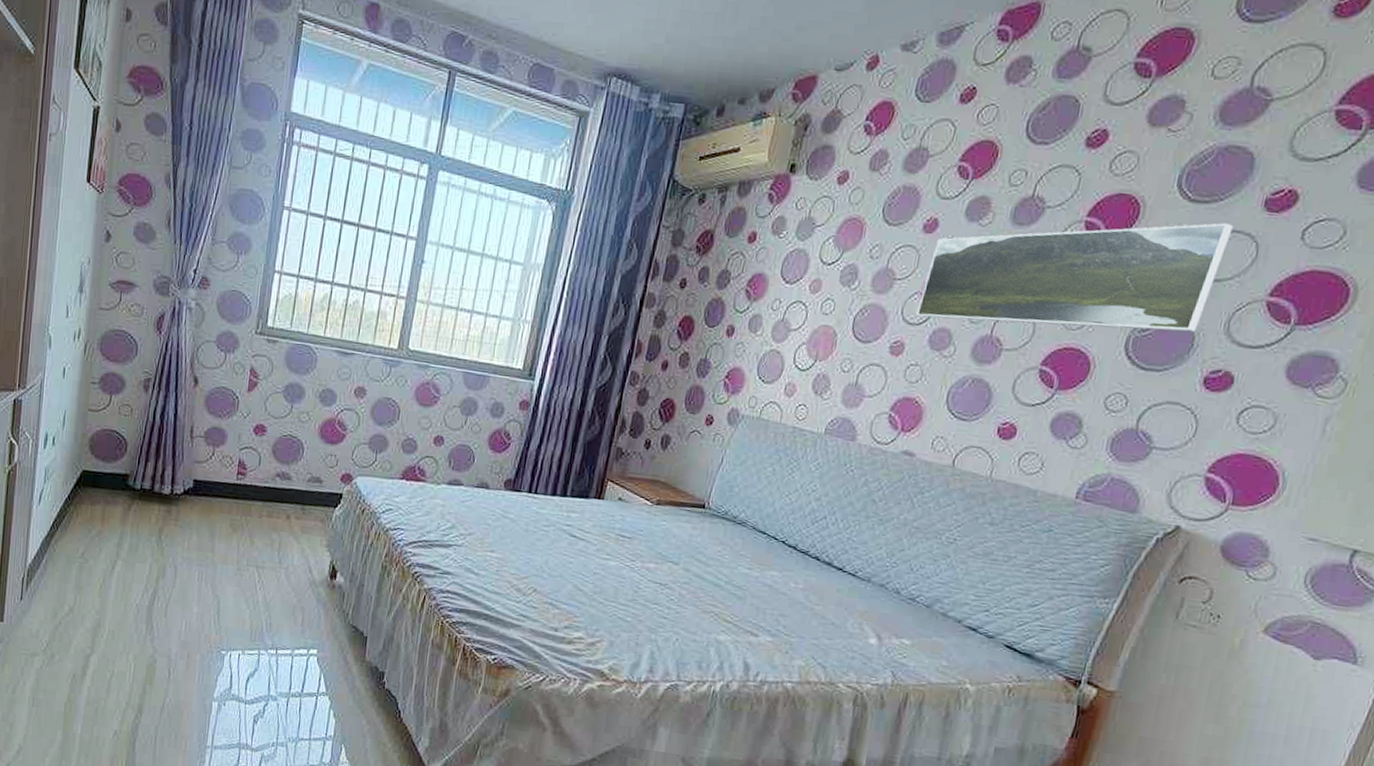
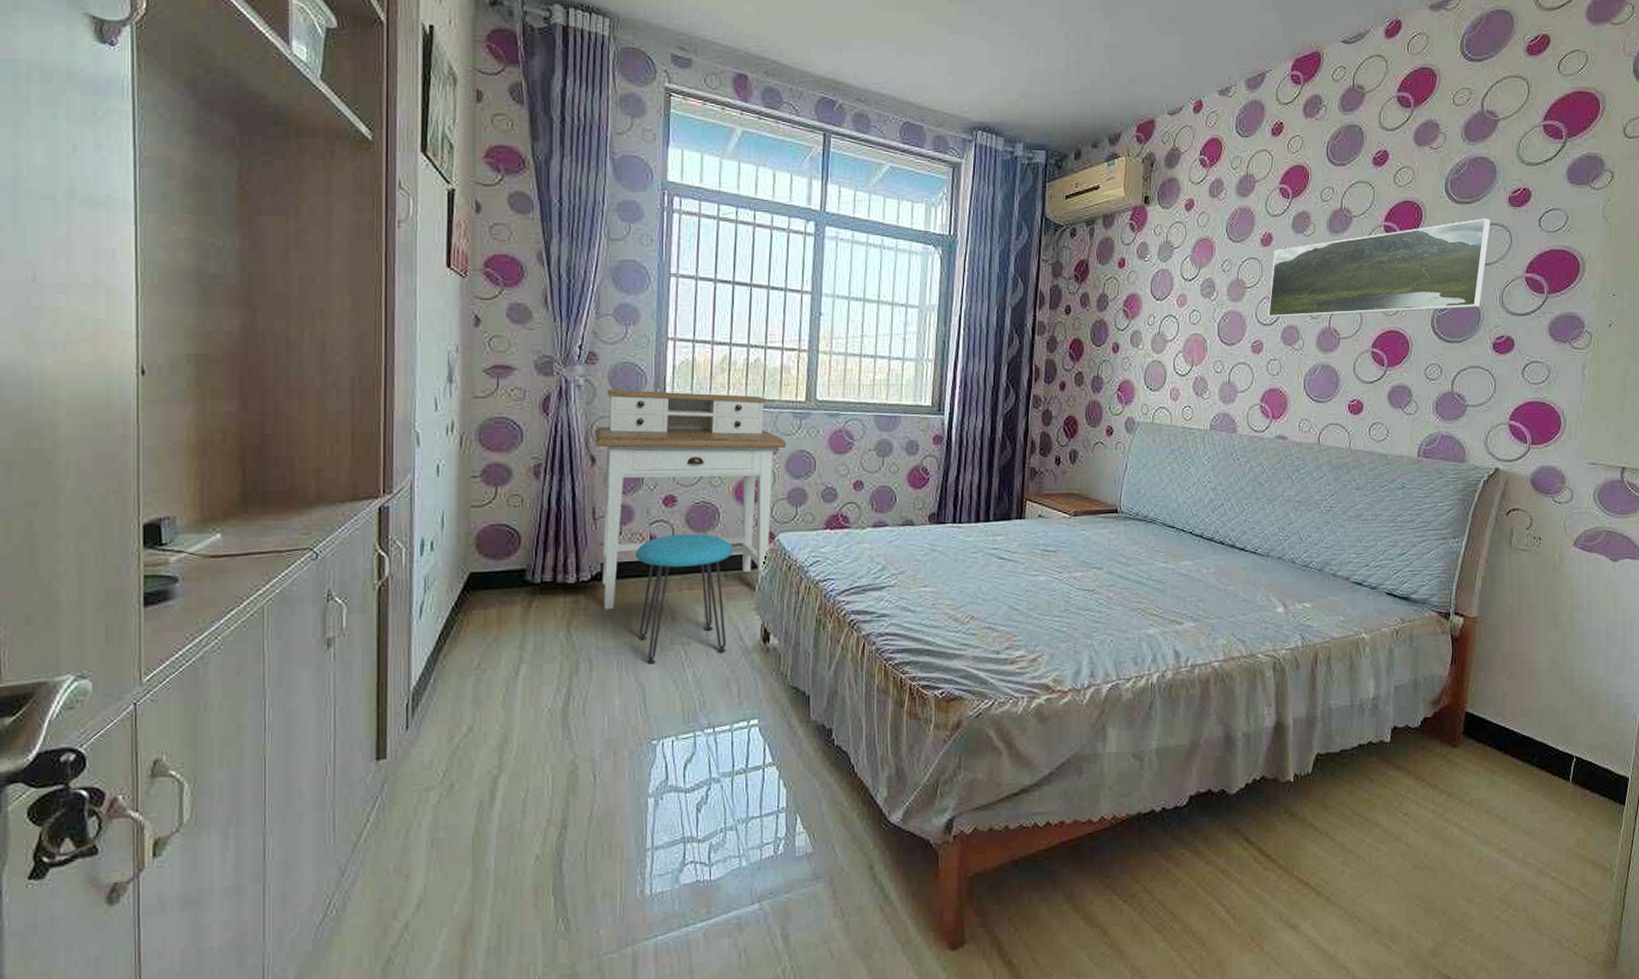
desk: none [192,315,374,524] -> present [594,389,786,610]
stool: none [219,462,312,582] -> present [635,533,733,665]

